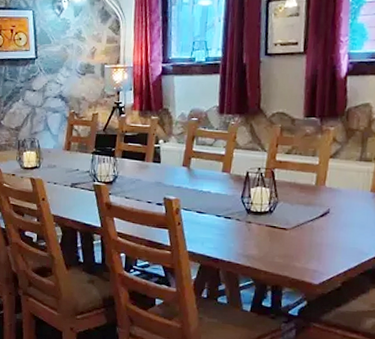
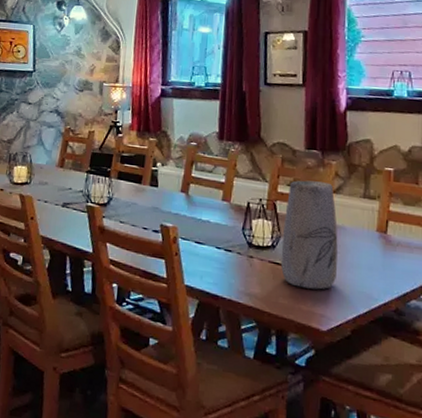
vase: none [277,147,333,248] -> present [280,180,338,290]

